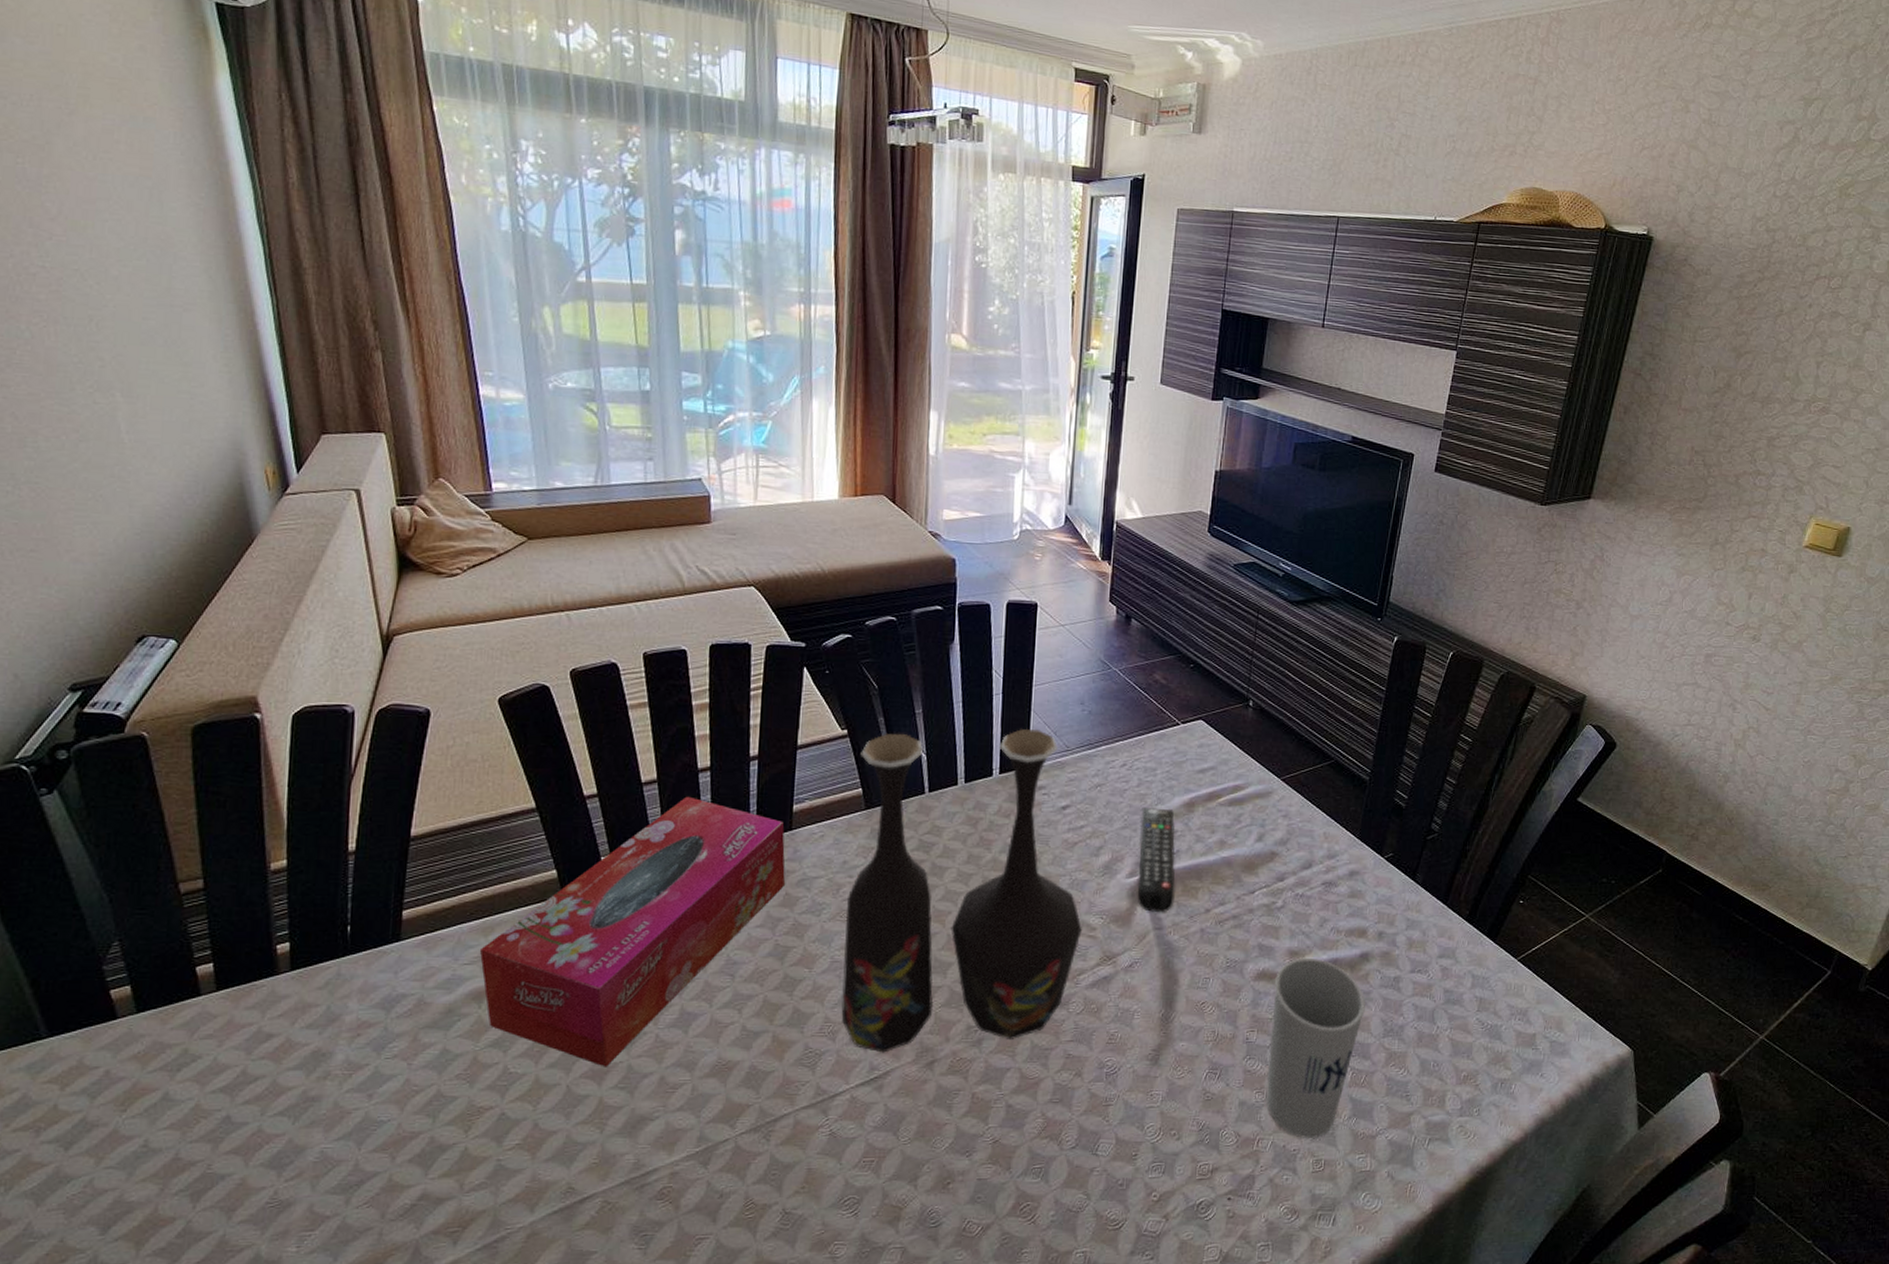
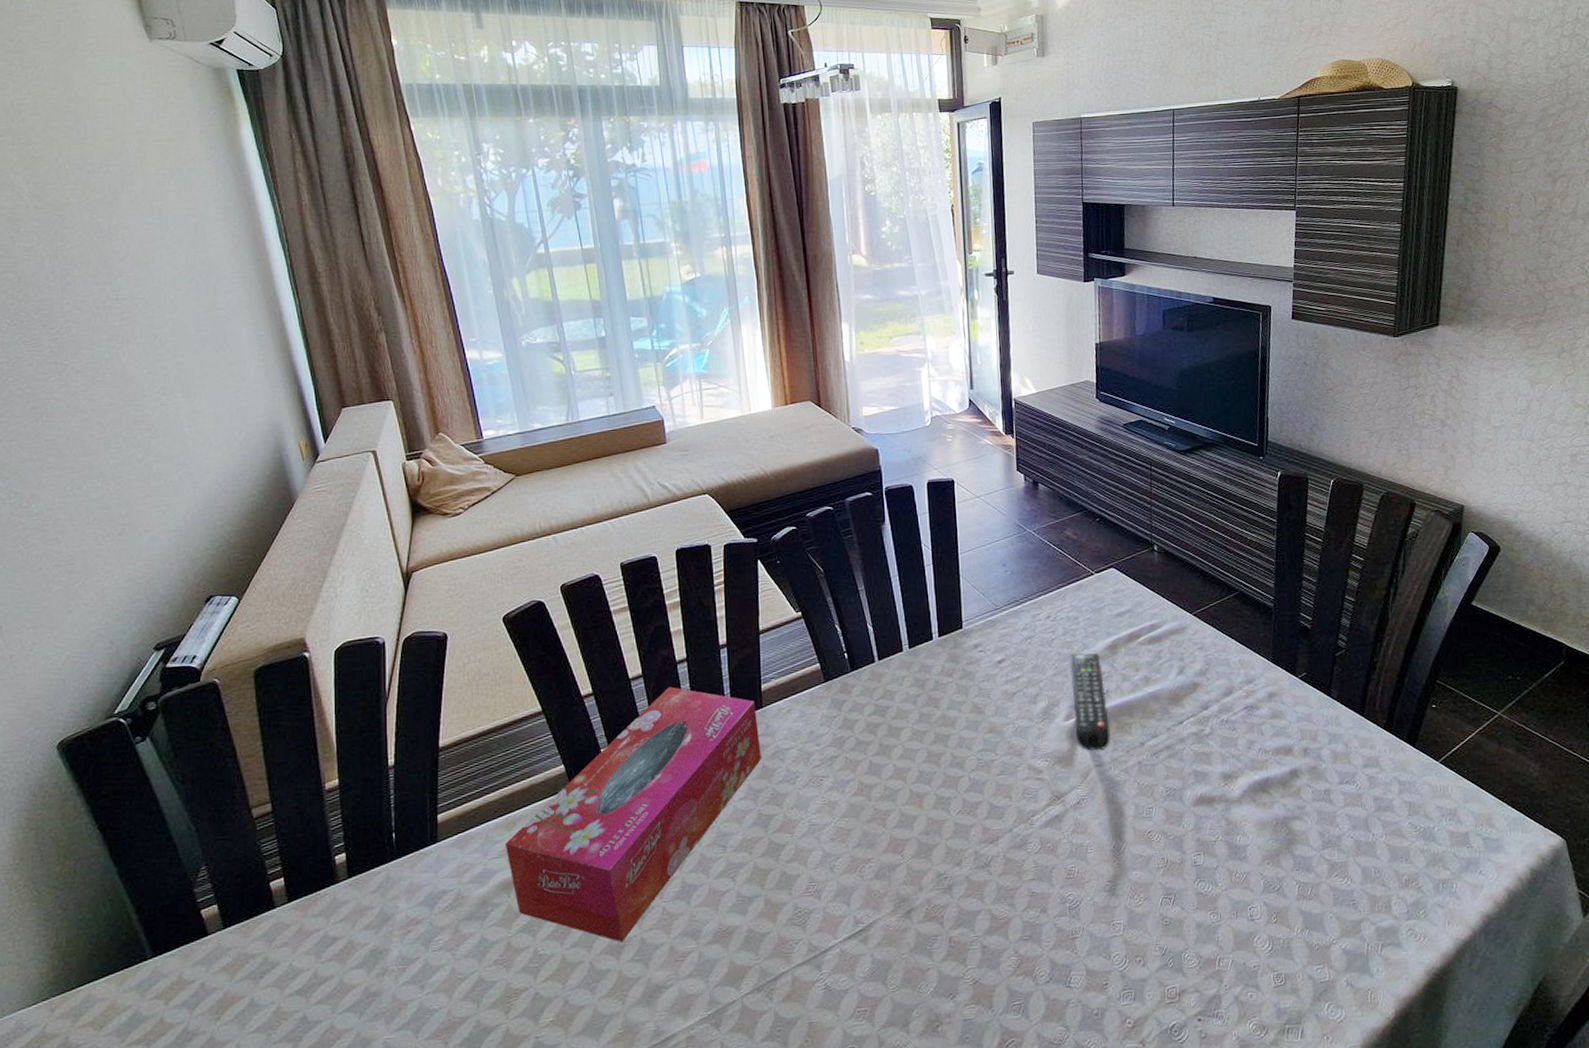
vase: present [841,728,1082,1053] -> none [815,592,1030,907]
cup: present [1265,957,1367,1138] -> none [1213,779,1302,955]

